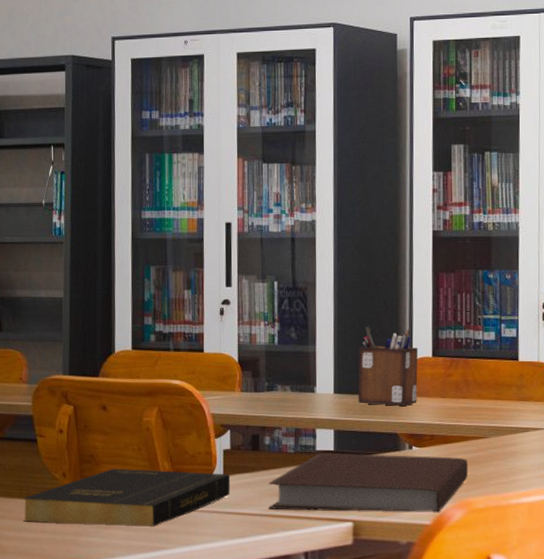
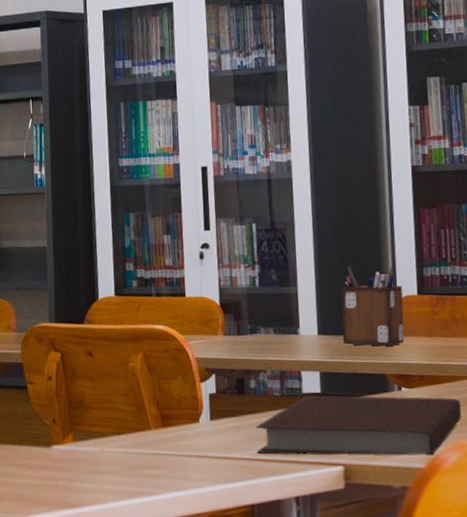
book: present [22,468,231,527] -> none [16,414,218,472]

